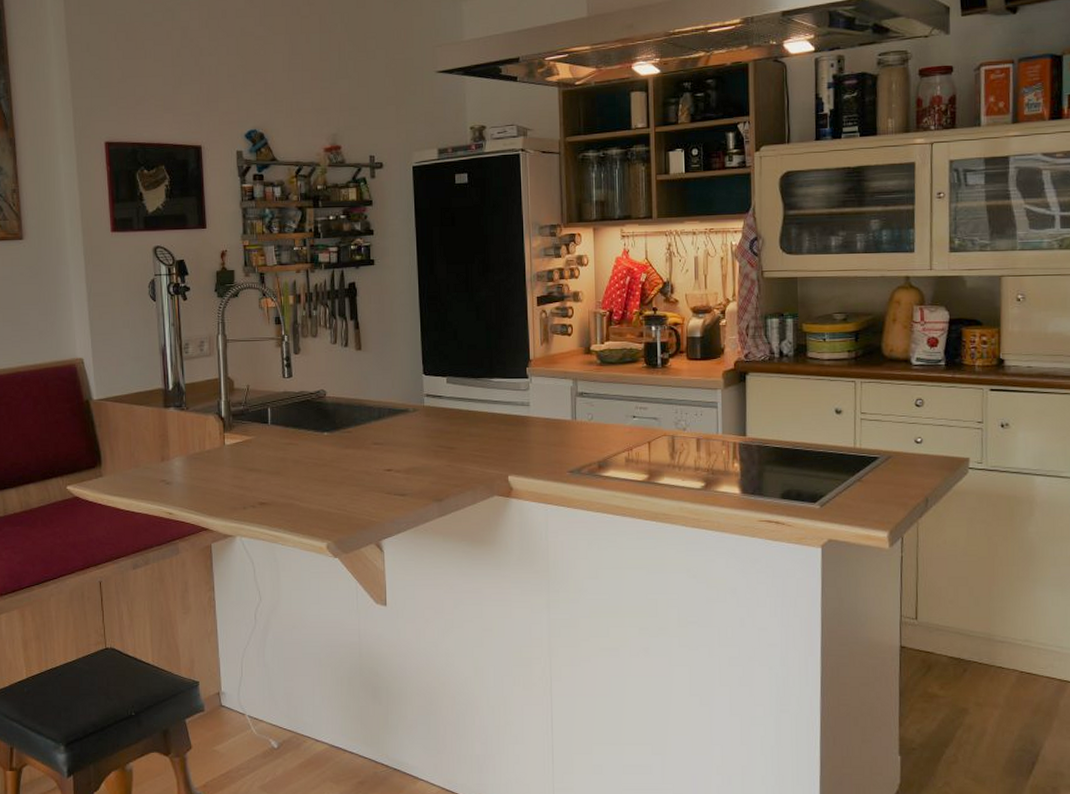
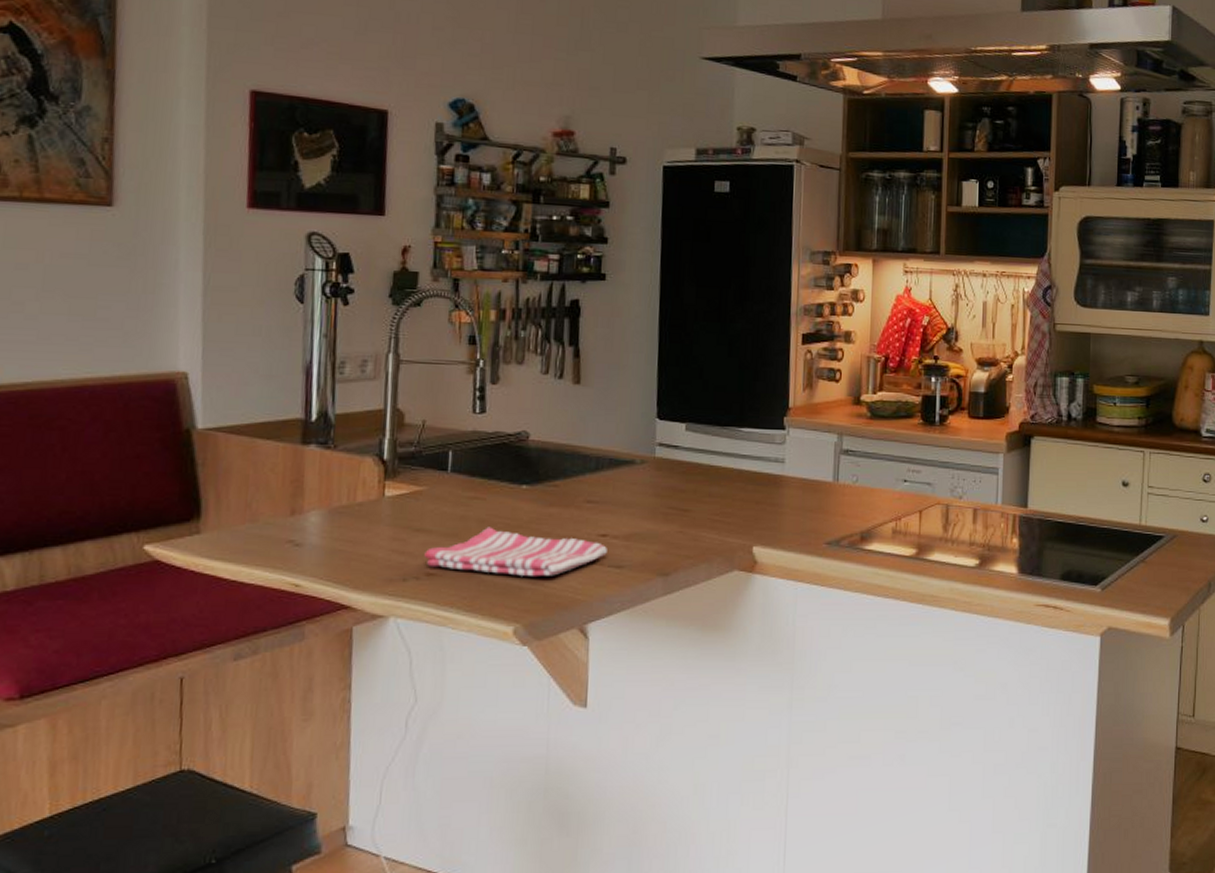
dish towel: none [257,466,392,504] -> present [424,527,607,577]

